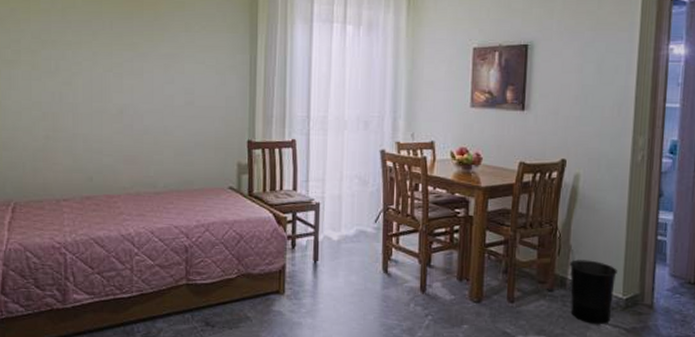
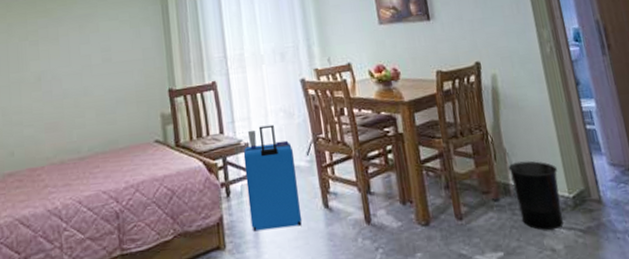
suitcase: none [311,189,362,285] -> present [243,124,302,232]

